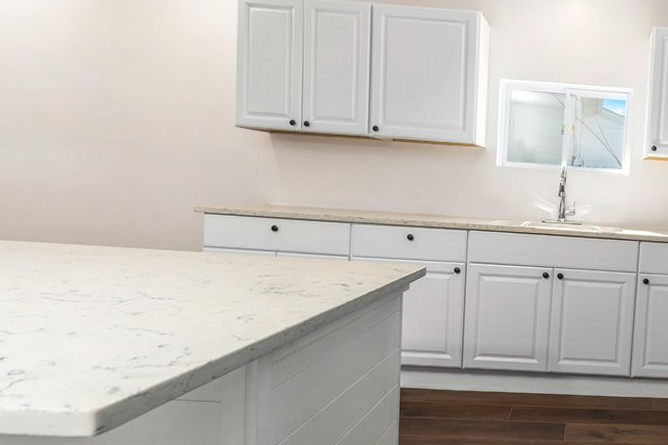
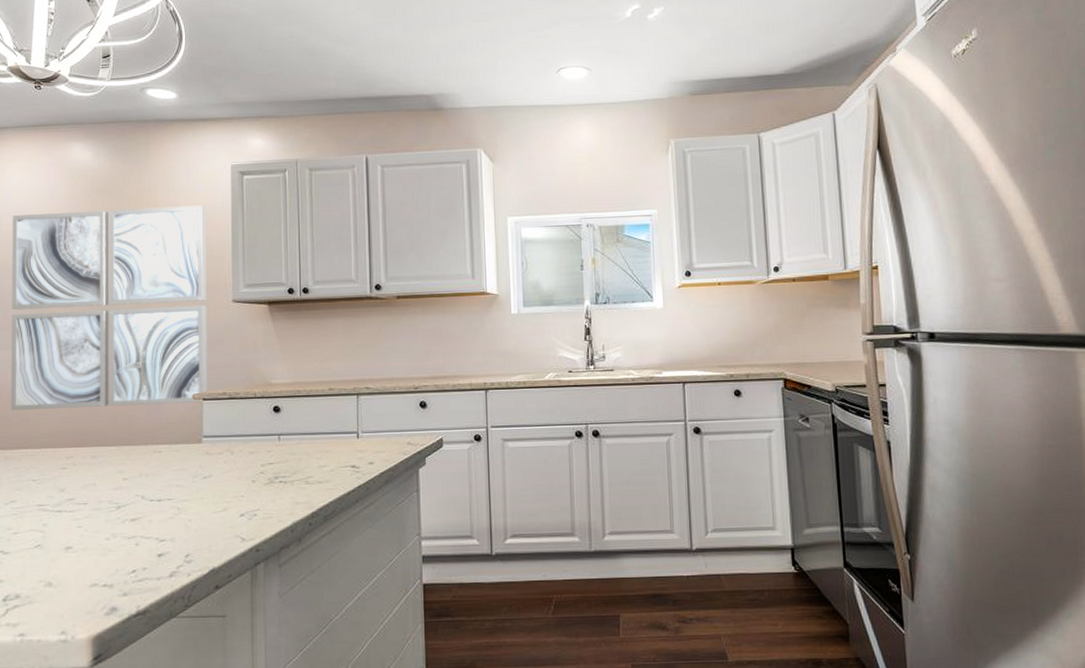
wall art: none [10,16,212,215] -> present [11,205,208,411]

